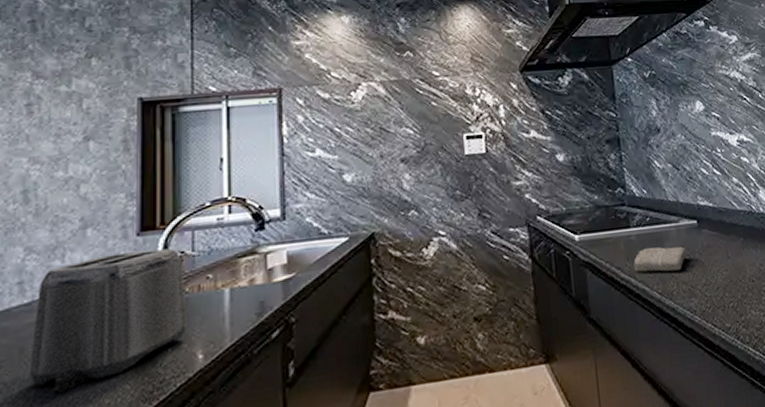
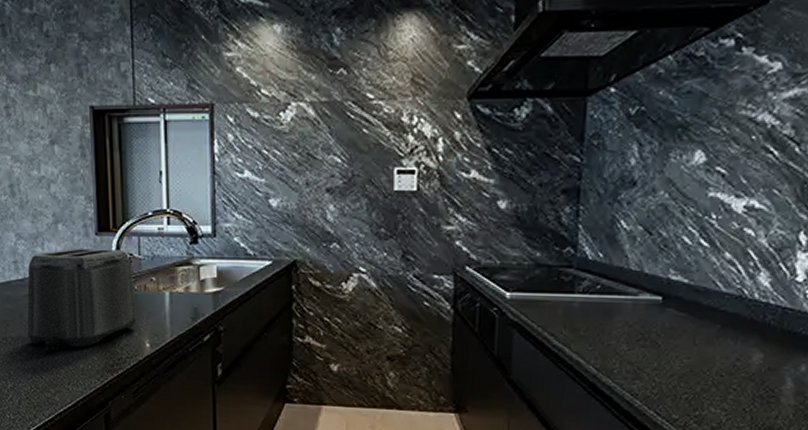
washcloth: present [633,246,686,272] -> none [570,317,640,349]

